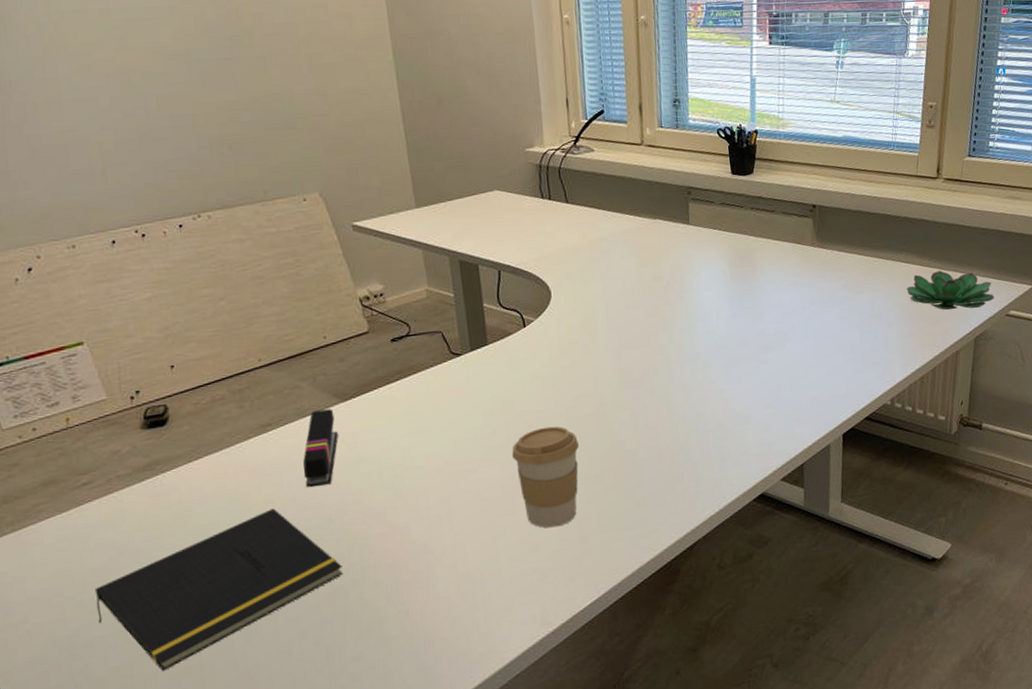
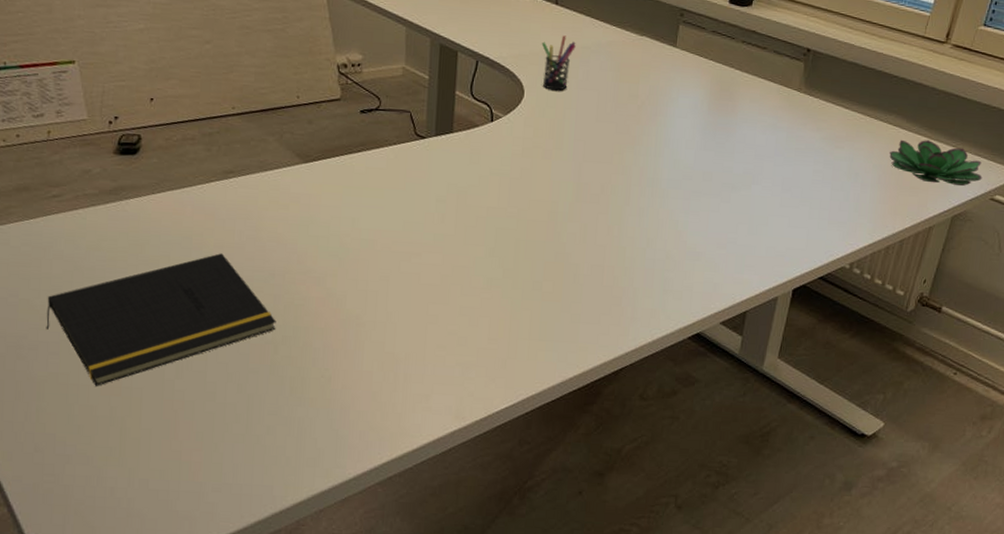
stapler: present [303,409,339,488] -> none [255,166,294,241]
coffee cup: present [512,426,580,528] -> none [457,224,525,325]
pen holder: none [559,231,593,286] -> present [541,35,576,91]

